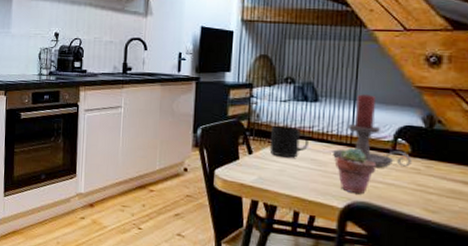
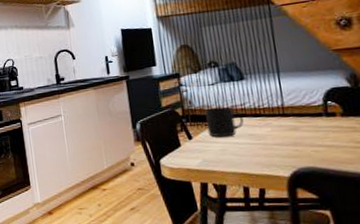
candle holder: present [332,94,412,167] -> none [267,65,346,131]
potted succulent: present [335,148,377,194] -> none [272,117,314,160]

